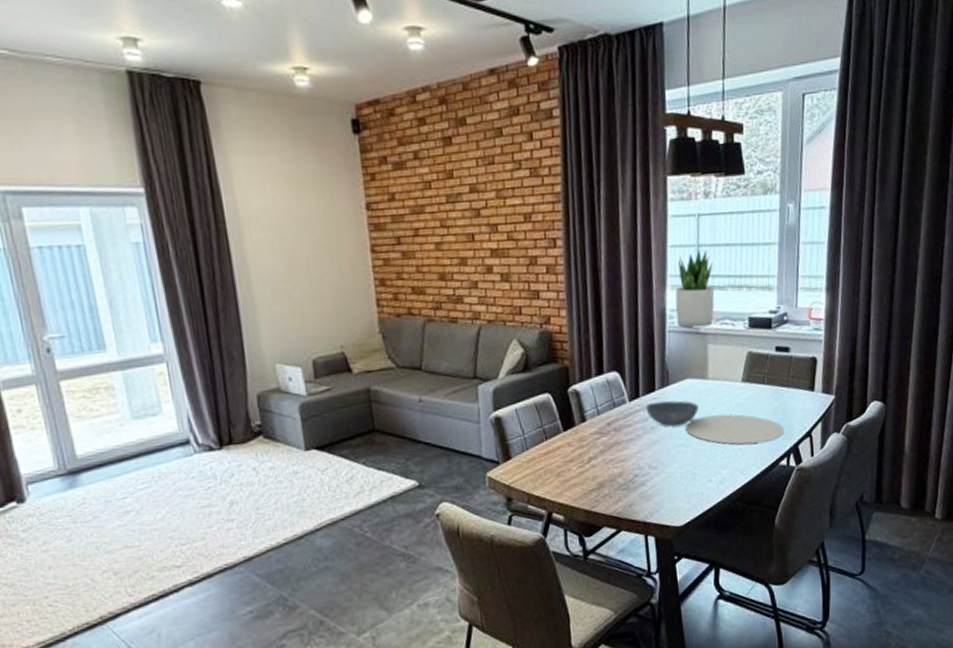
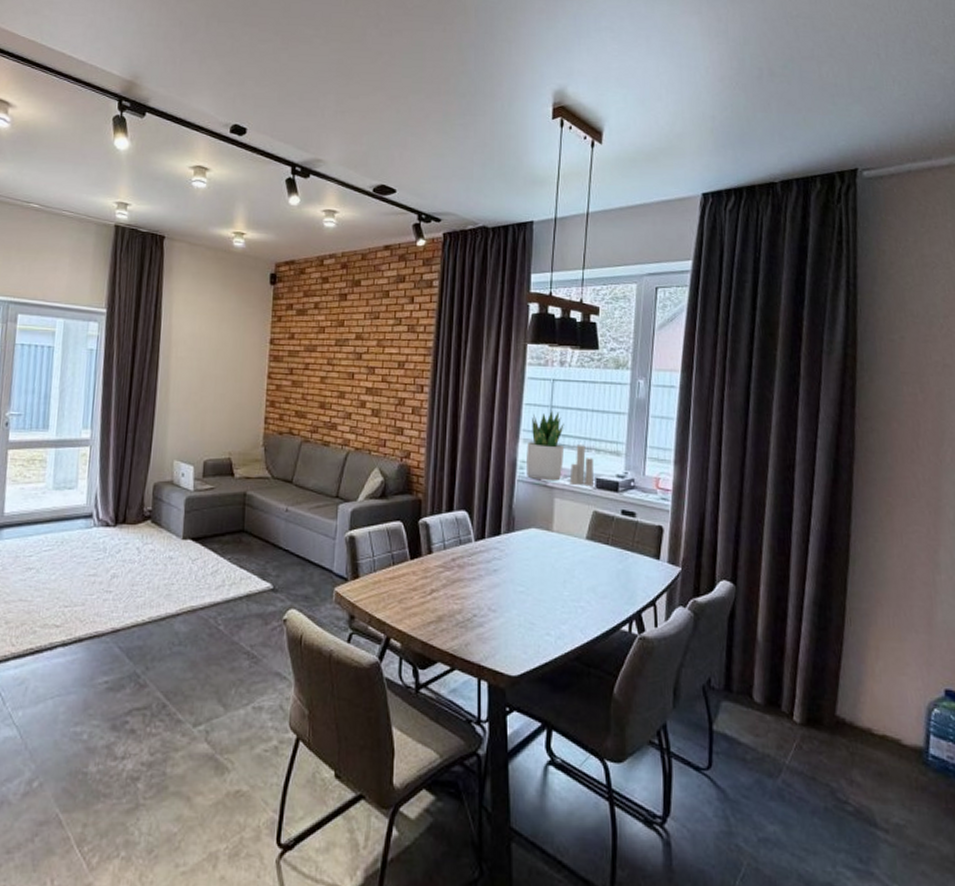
bowl: present [645,400,699,427] -> none [490,545,542,573]
placemat: present [685,414,785,445] -> none [527,568,628,605]
candle: none [721,281,747,329] -> present [569,442,594,487]

